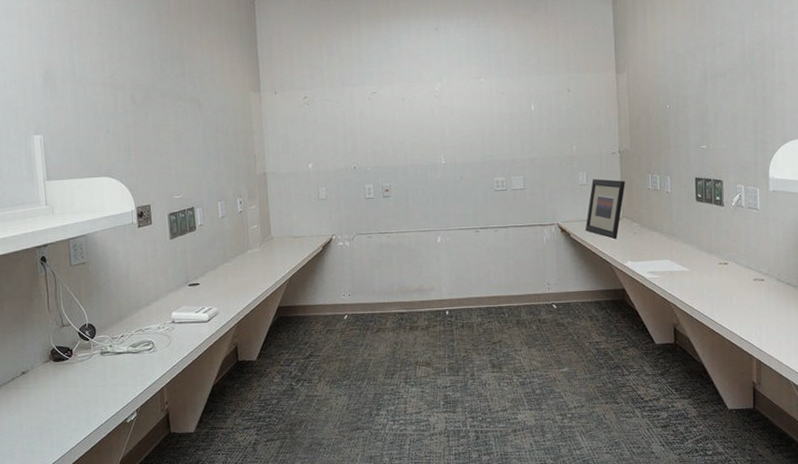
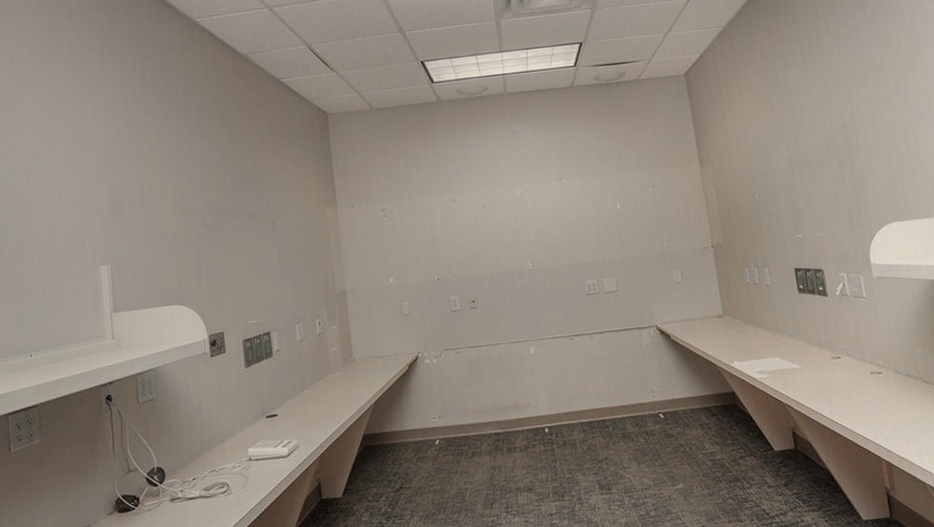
picture frame: present [585,179,626,240] -> none [685,275,723,339]

